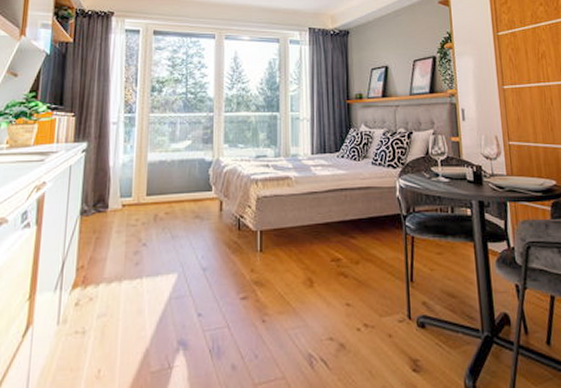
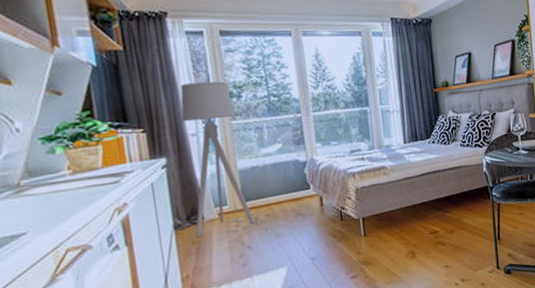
floor lamp: none [97,75,154,227] -> present [180,81,255,238]

